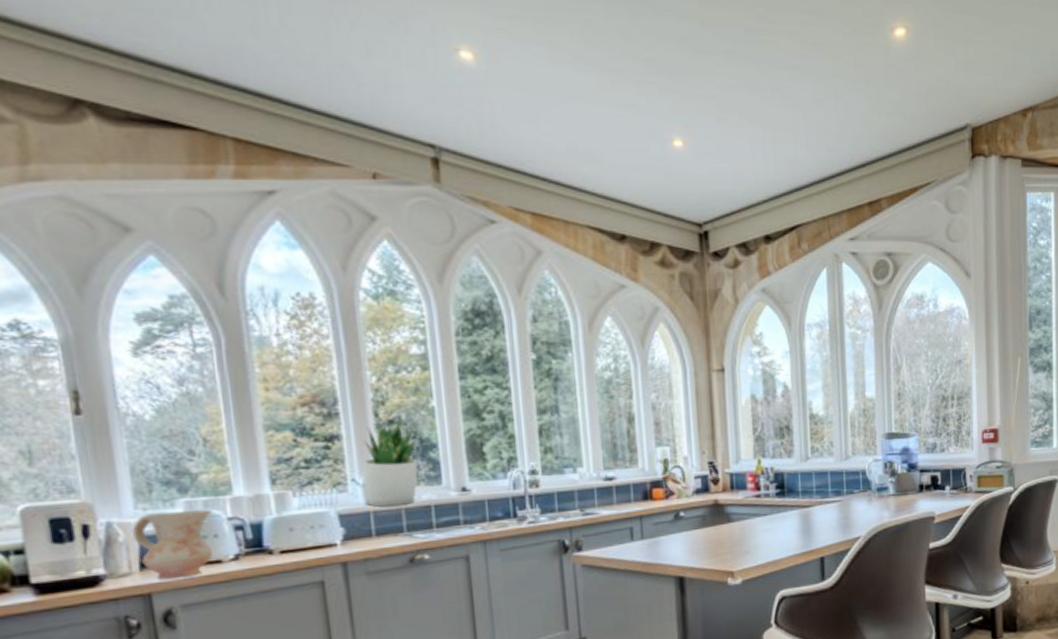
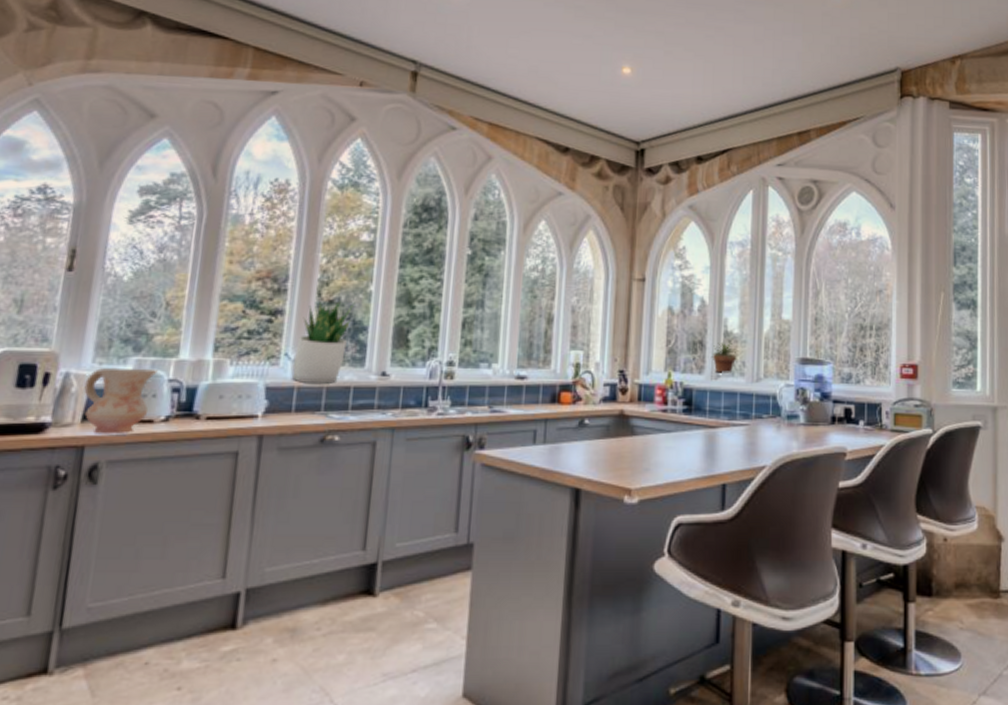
potted plant: none [798,424,826,455] -> present [710,342,739,373]

